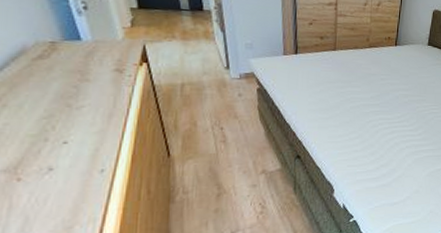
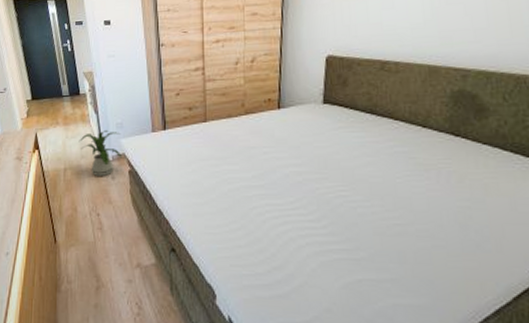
house plant: none [200,48,252,93] -> present [78,129,123,176]

